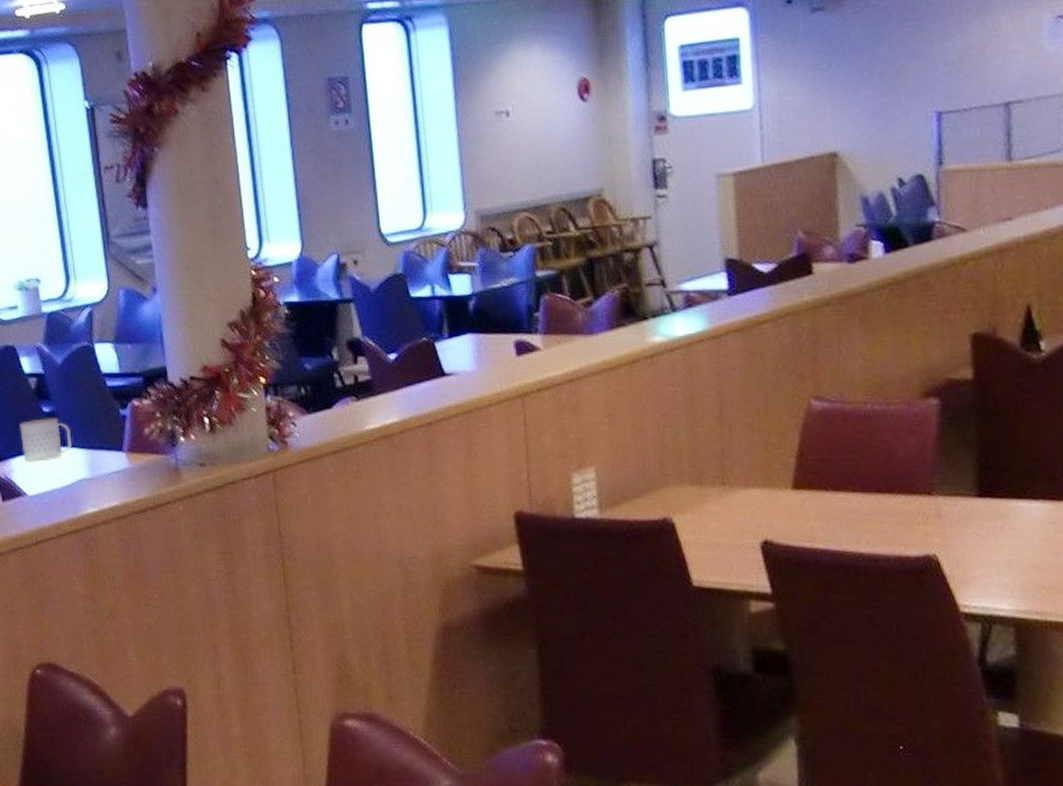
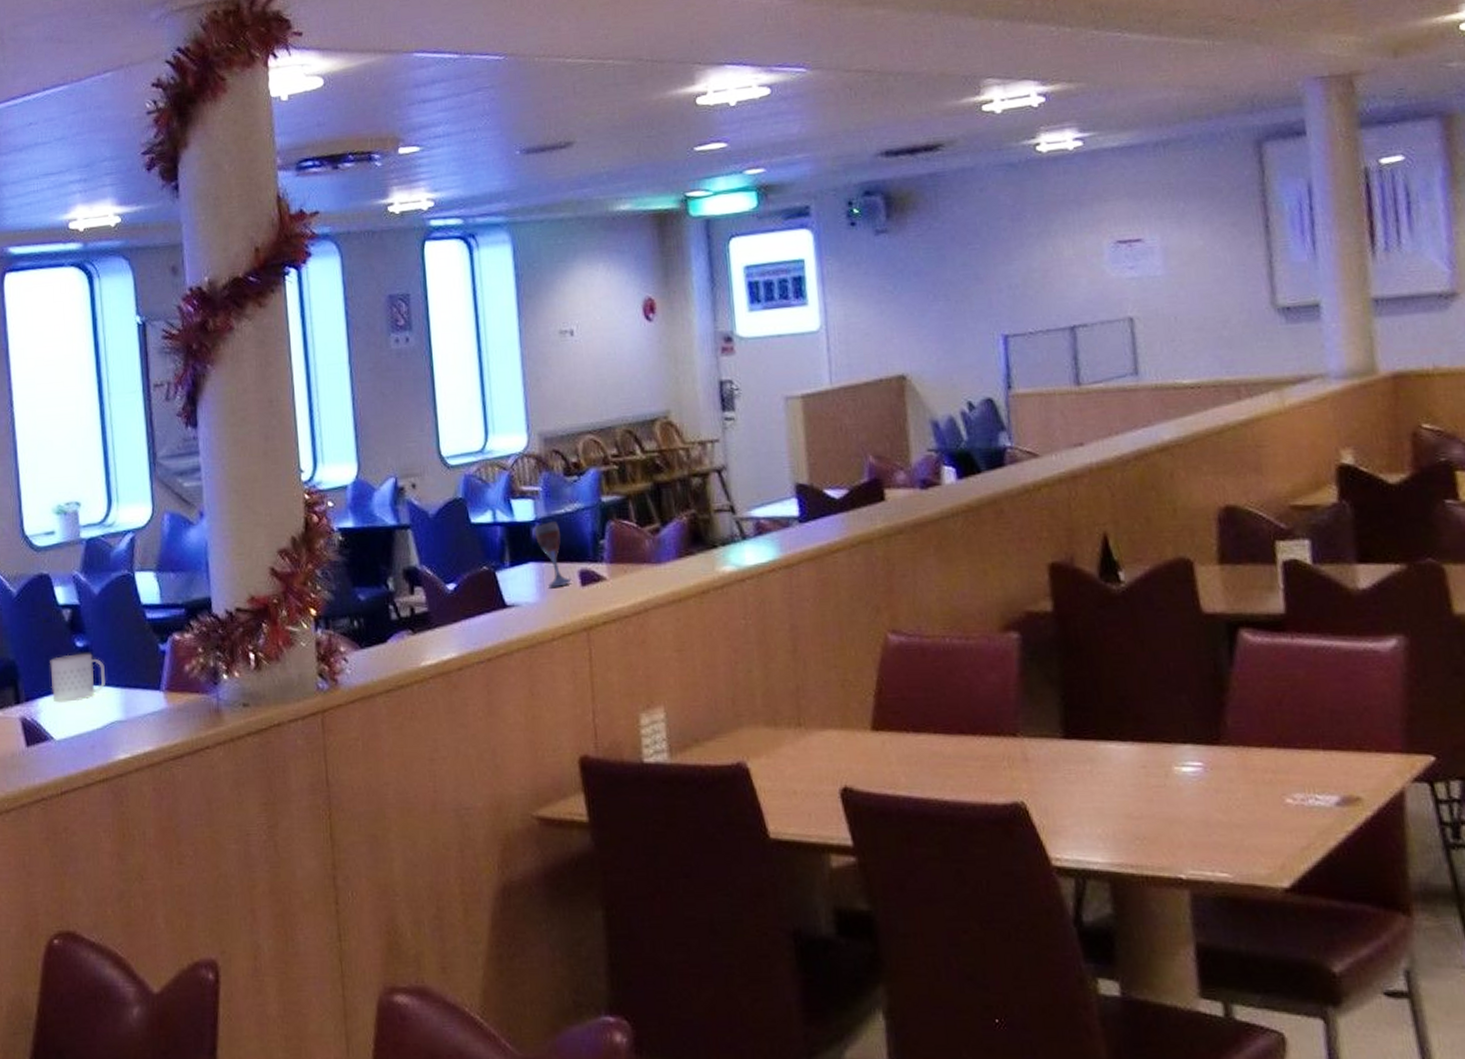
cup: none [472,295,507,357] -> present [535,522,572,587]

